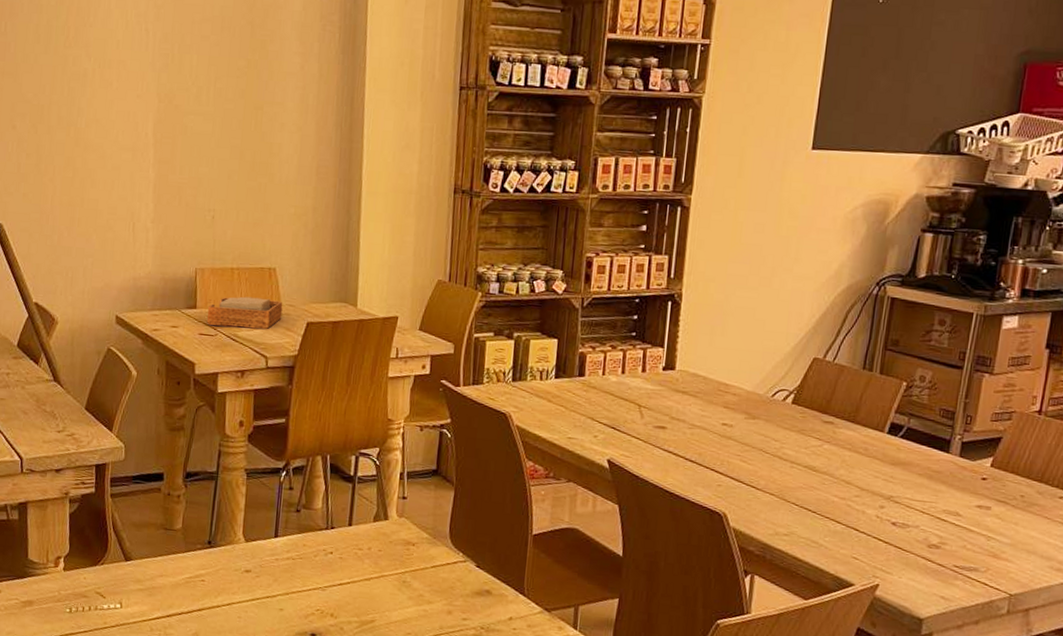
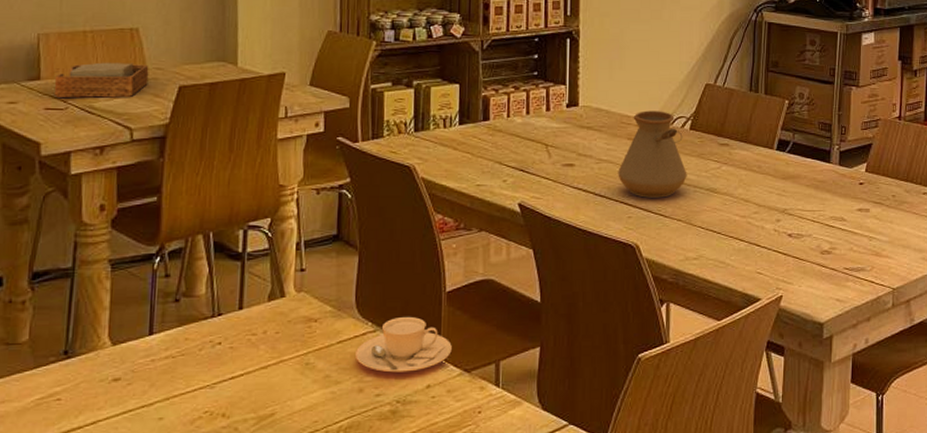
teacup: none [447,551,535,603] -> present [356,316,452,373]
coffee pot: none [710,380,785,470] -> present [618,110,687,198]

